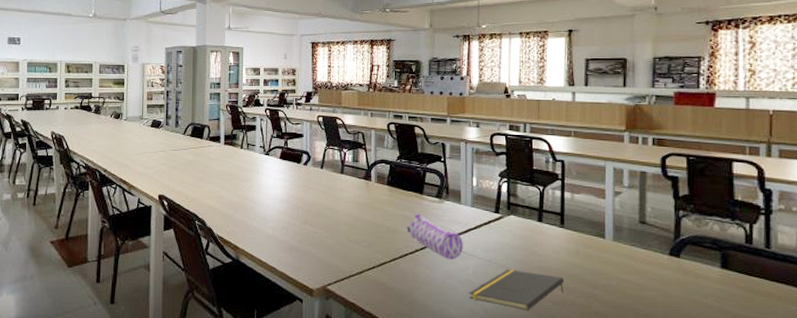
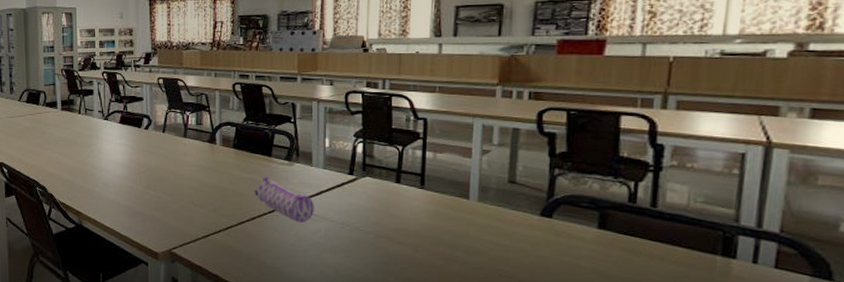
notepad: present [469,270,564,311] -> none [320,232,423,273]

